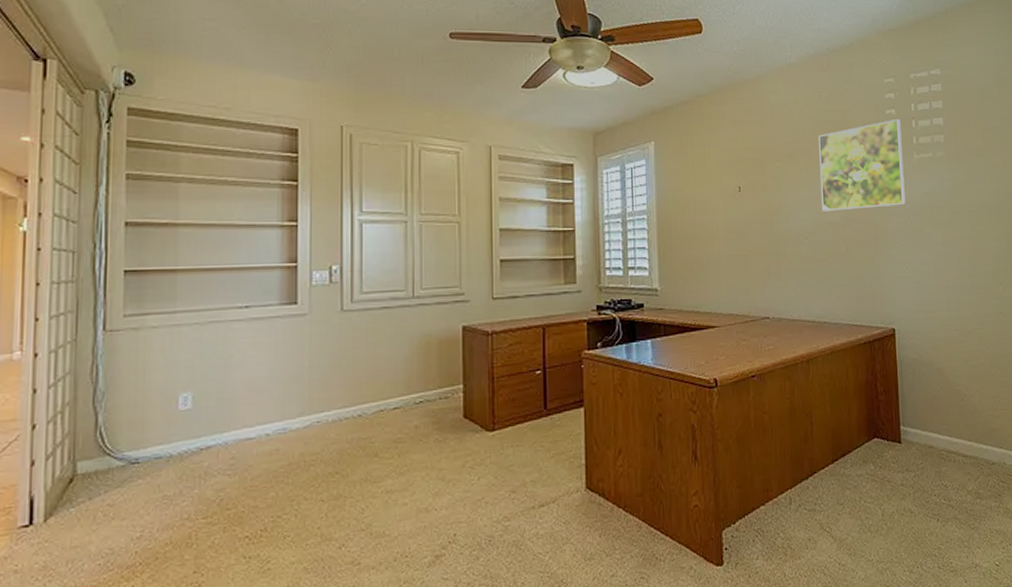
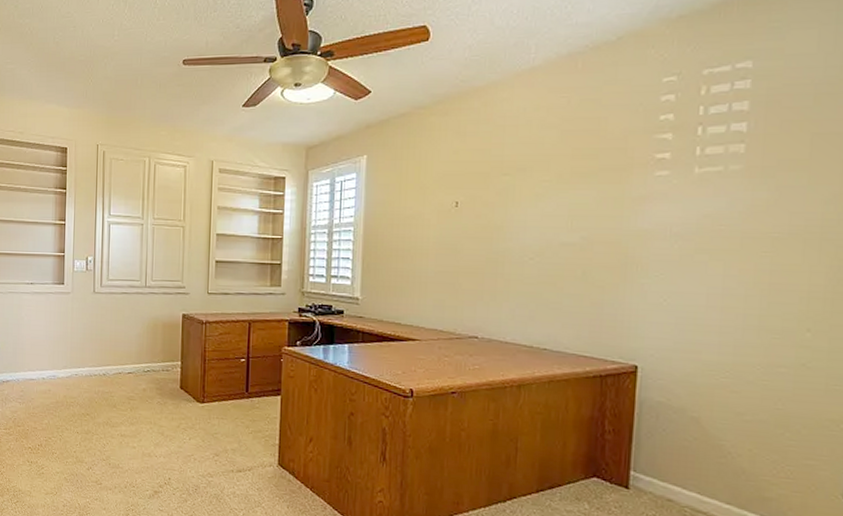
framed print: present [819,118,906,212] -> none [555,125,680,231]

